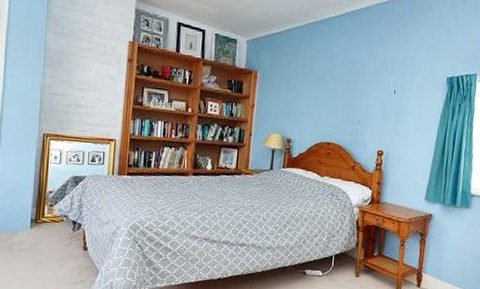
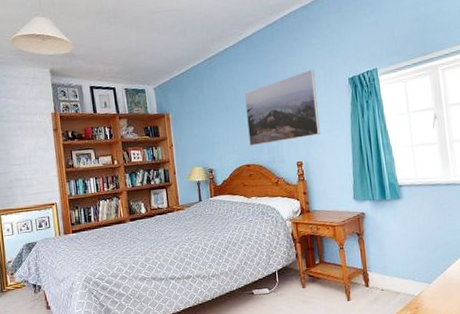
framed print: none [334,59,415,128] -> present [244,69,320,147]

